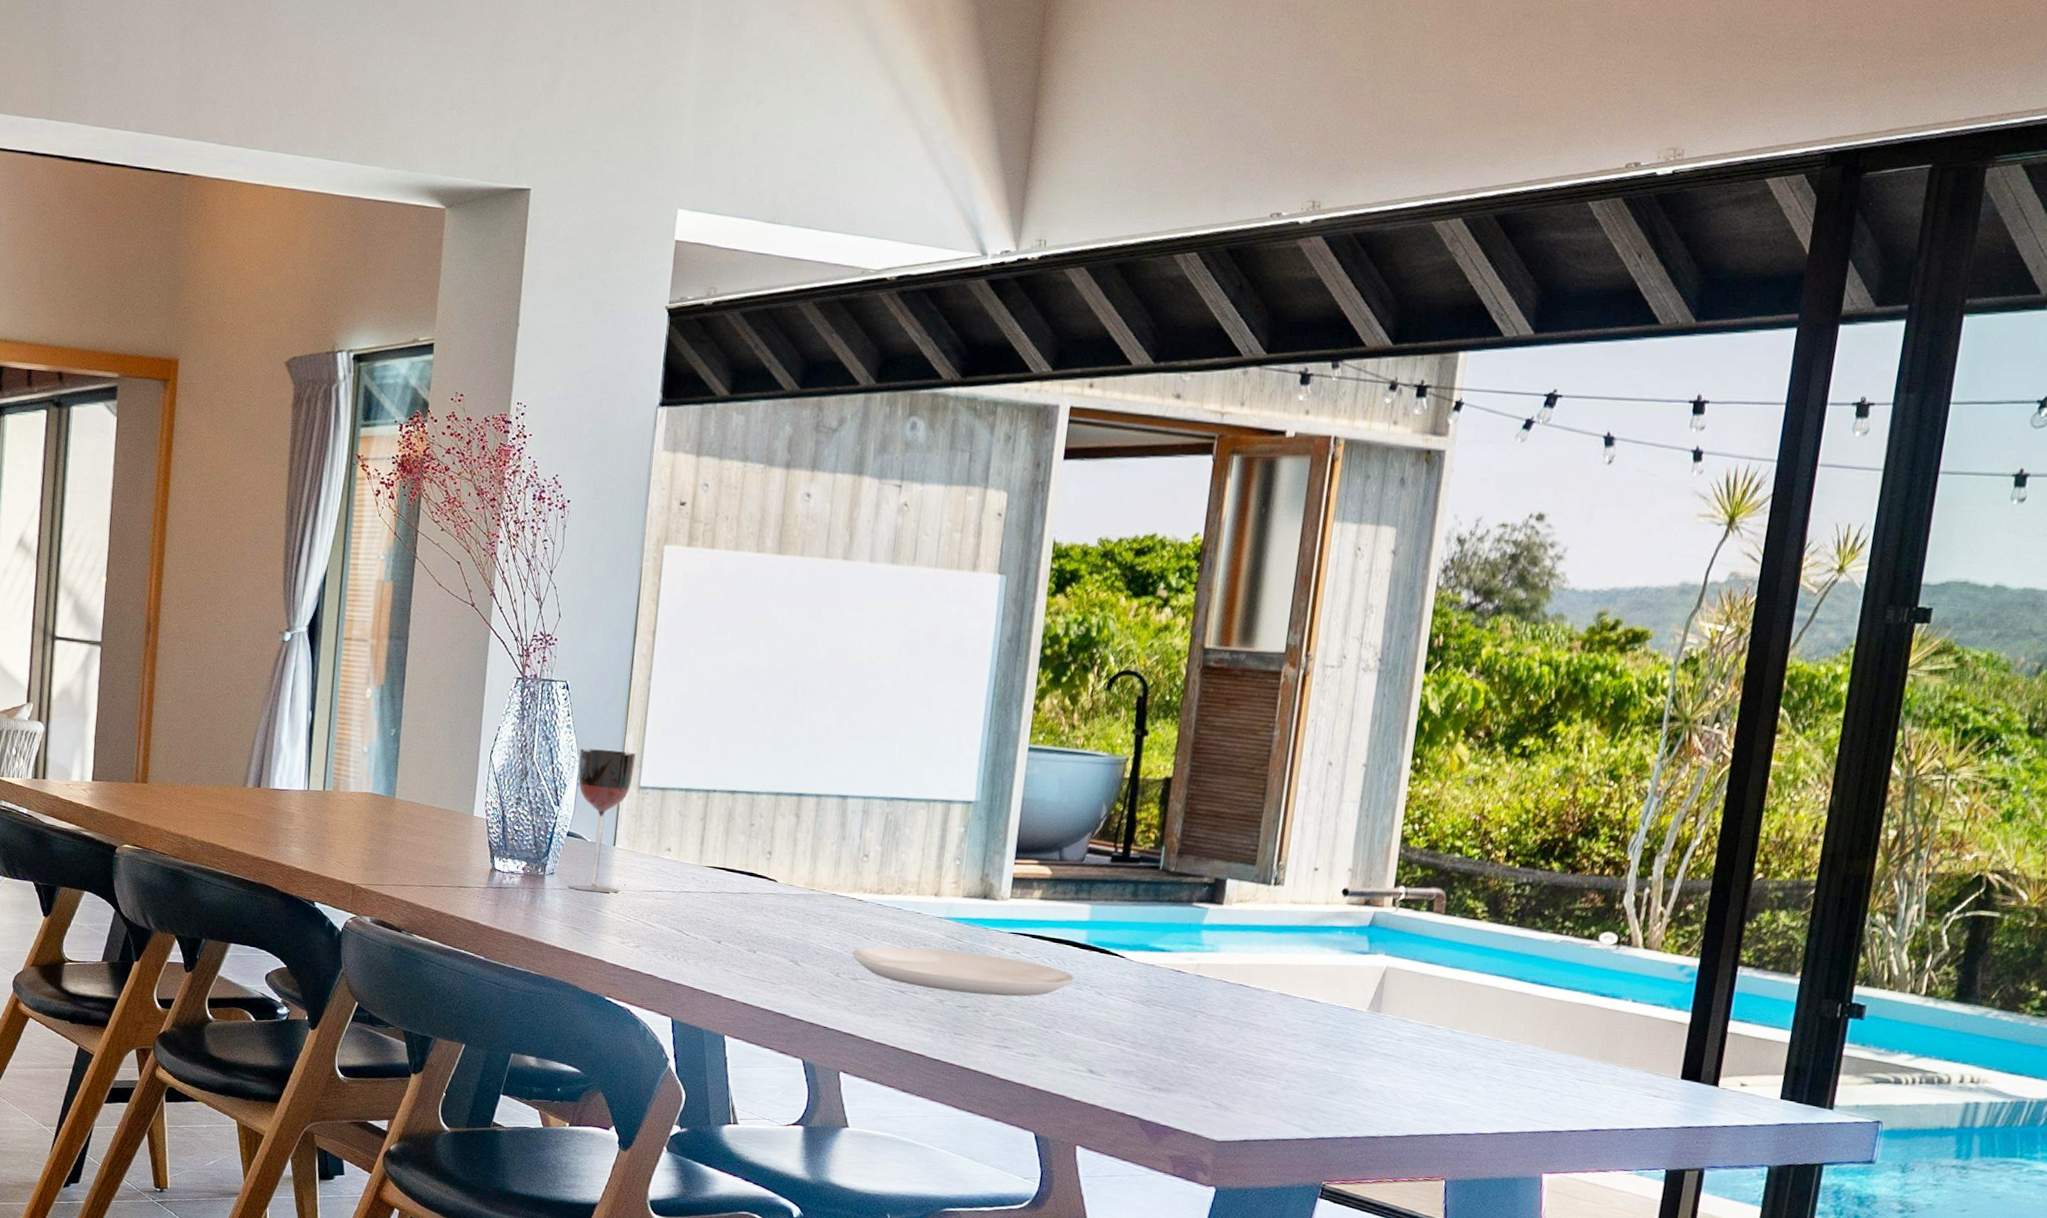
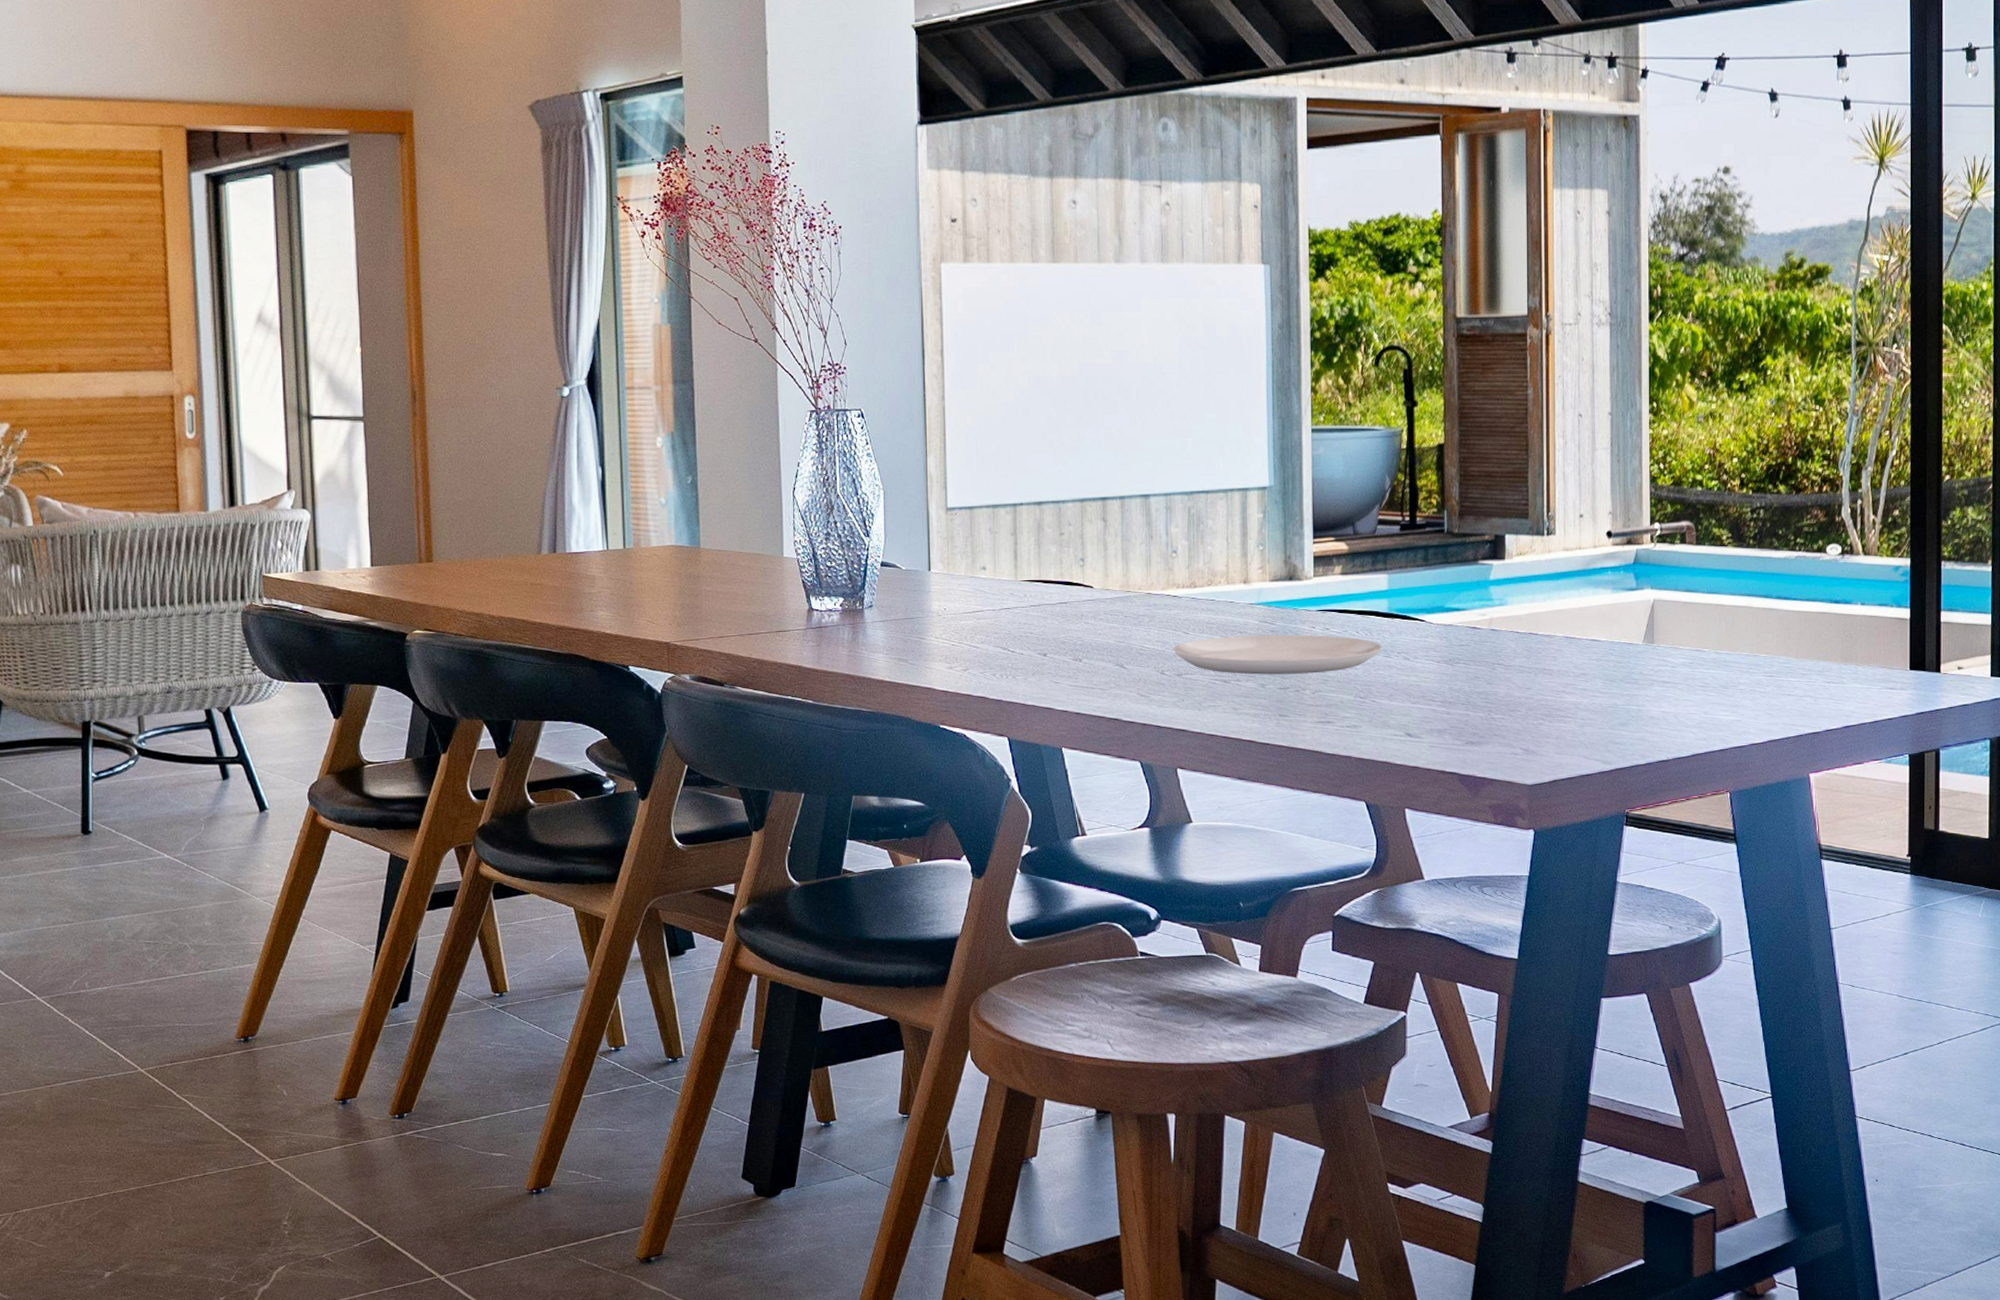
wineglass: present [568,748,636,893] -> none [882,475,941,620]

